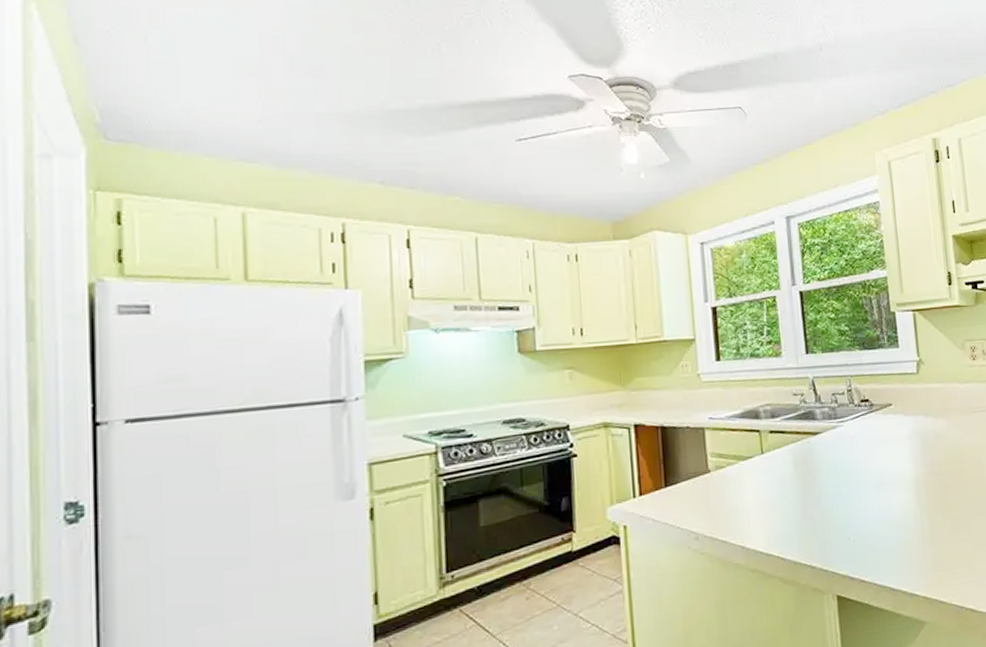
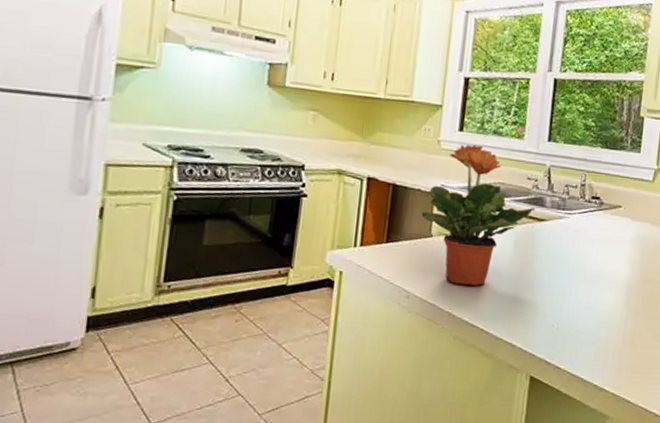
potted plant: none [694,371,808,516] -> present [421,144,536,286]

